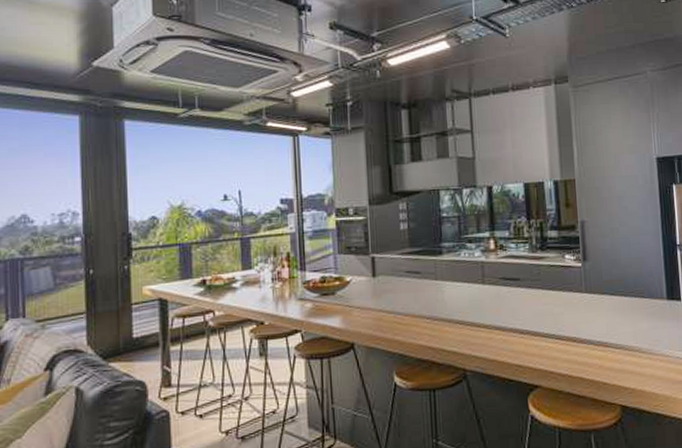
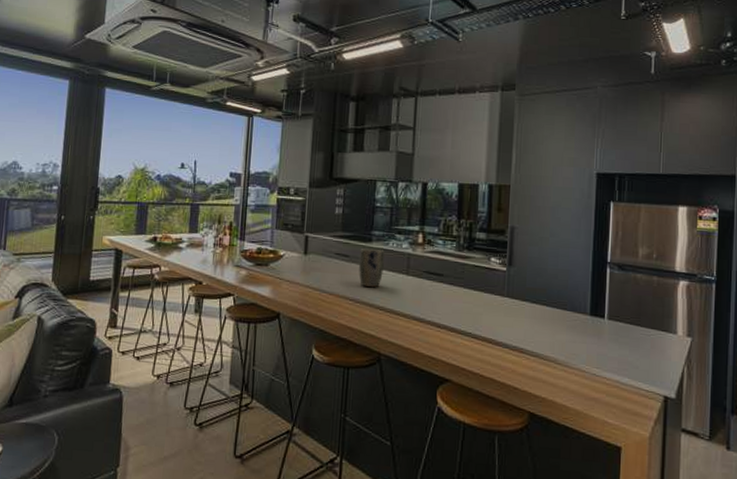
plant pot: none [431,262,458,302] -> present [359,249,385,287]

